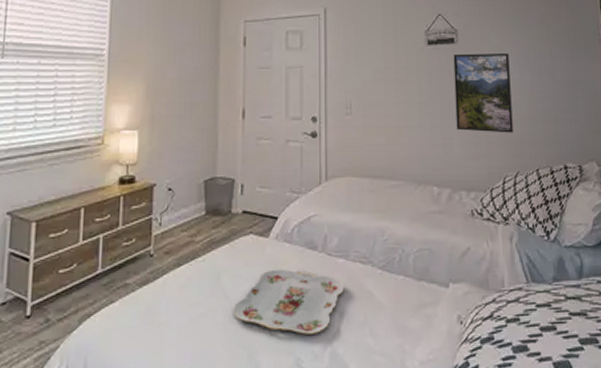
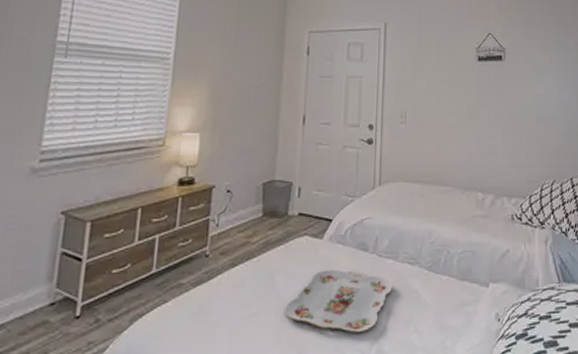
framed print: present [453,53,513,133] -> none [501,70,552,145]

